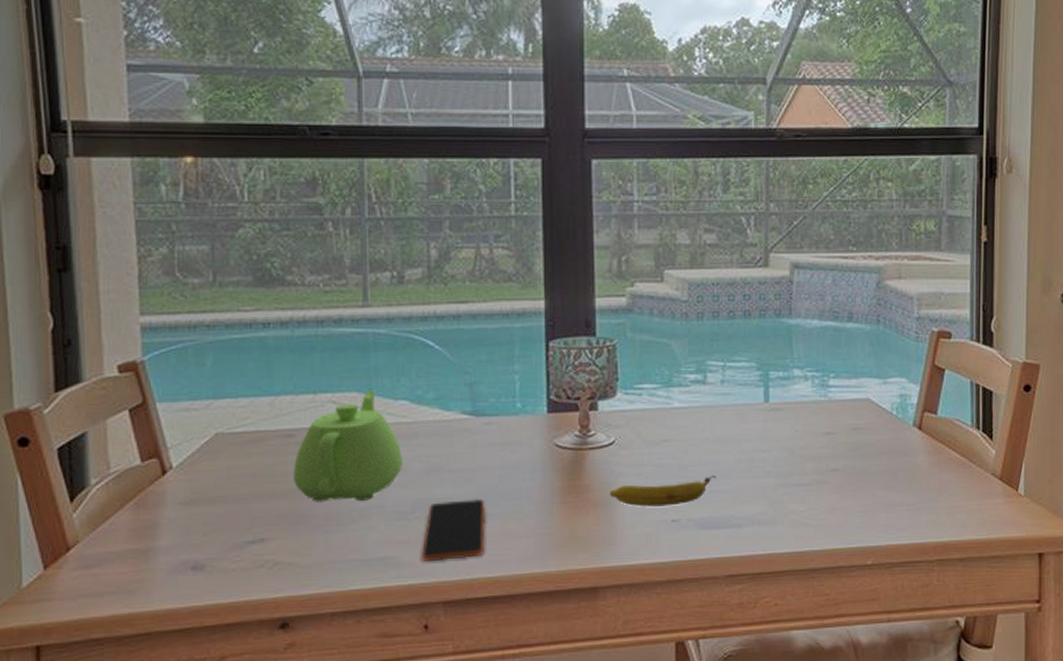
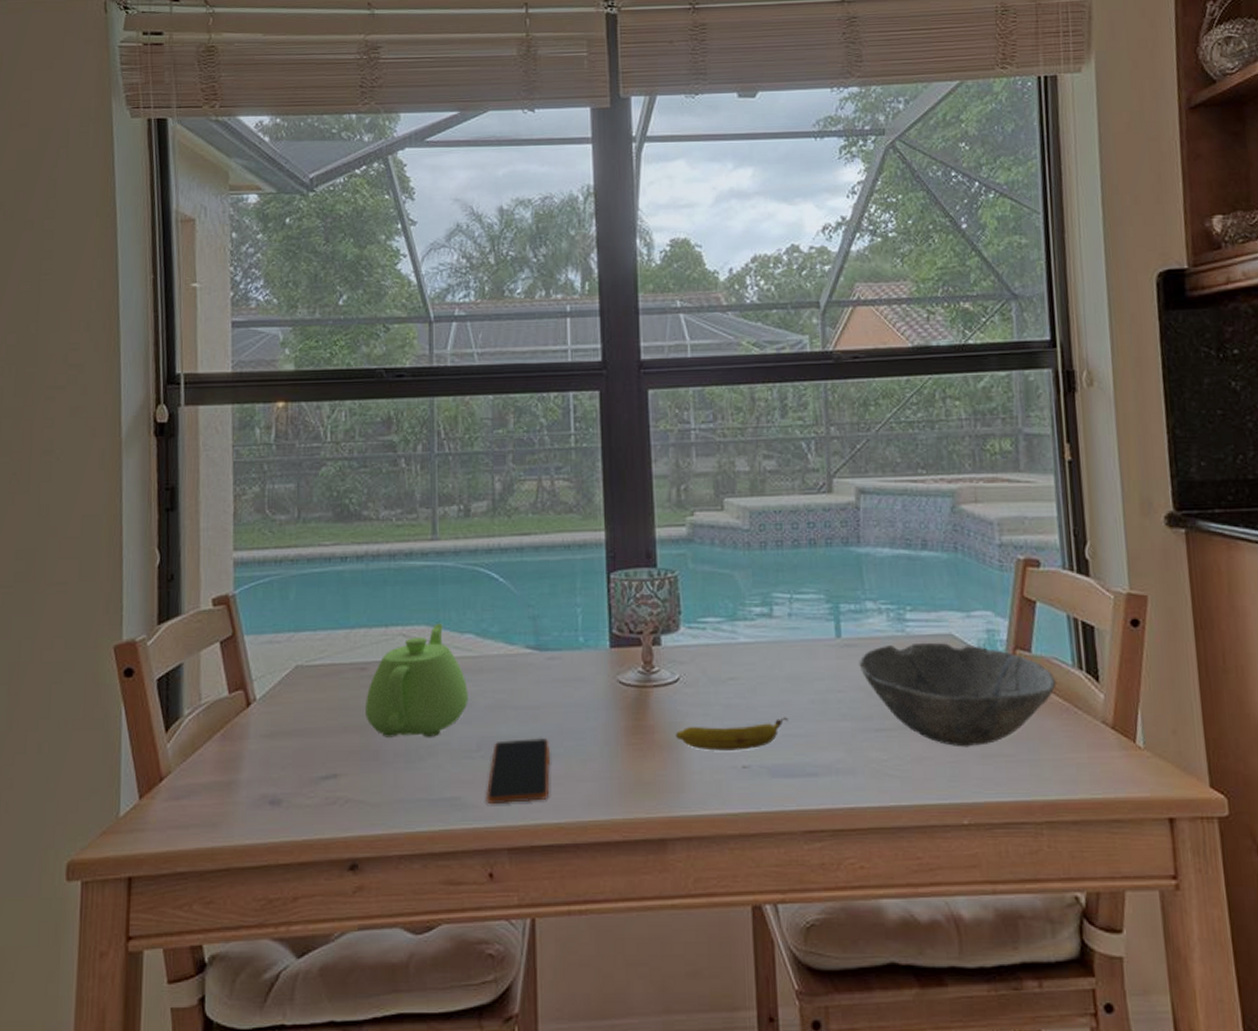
bowl: none [784,406,956,499] -> present [859,642,1056,747]

